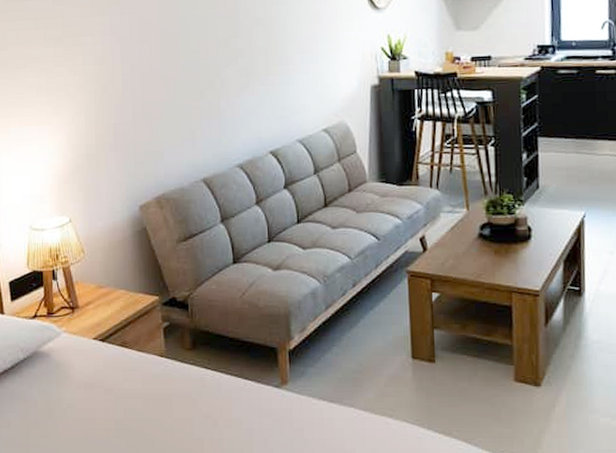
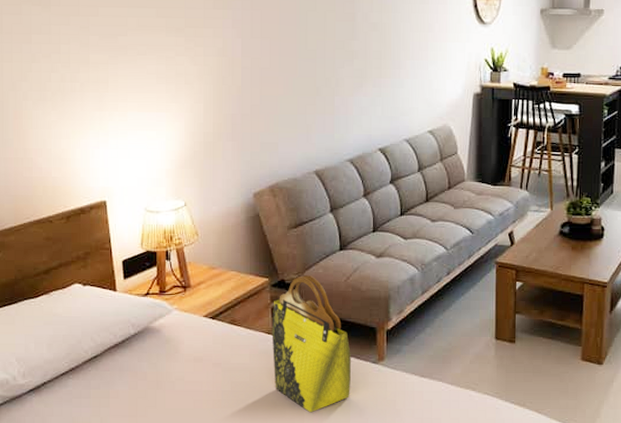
tote bag: none [164,292,252,443] -> present [271,275,351,413]

